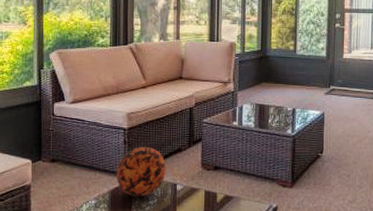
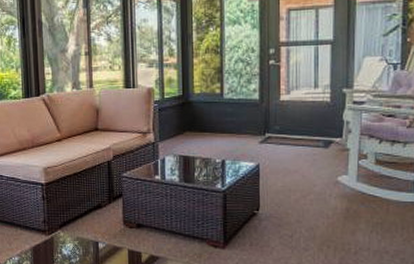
decorative ball: present [117,147,166,197] -> none [37,203,86,255]

